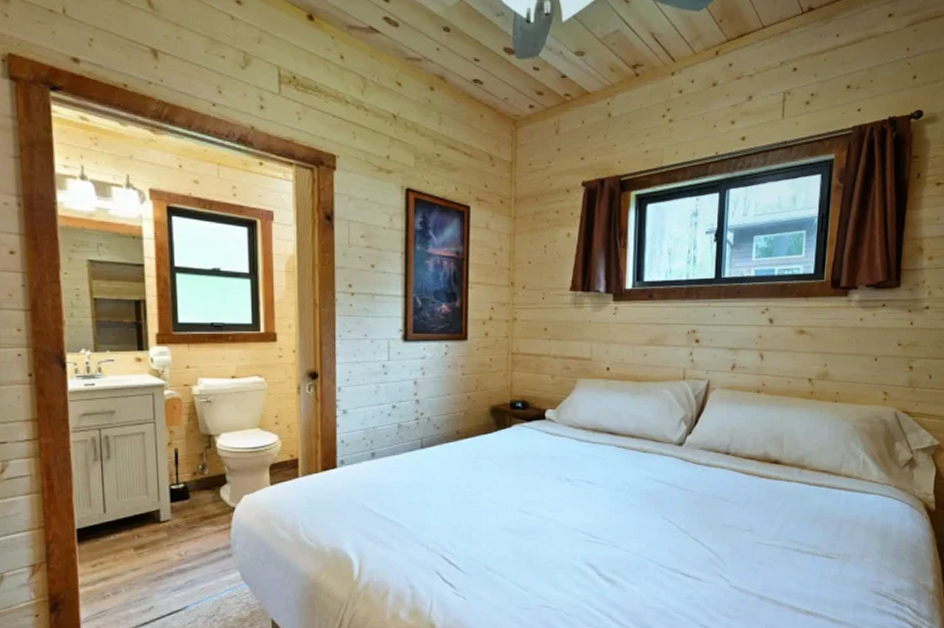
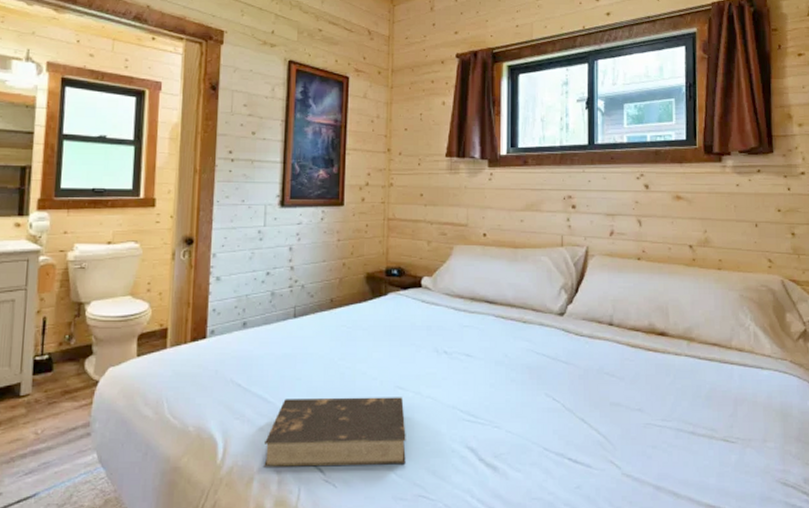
book: none [396,520,531,583] -> present [263,397,406,467]

